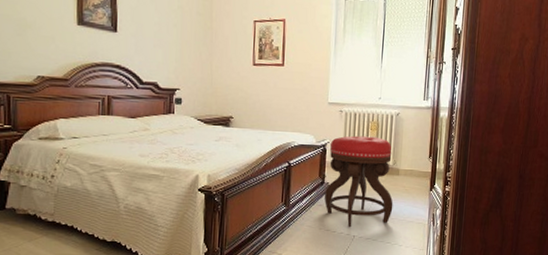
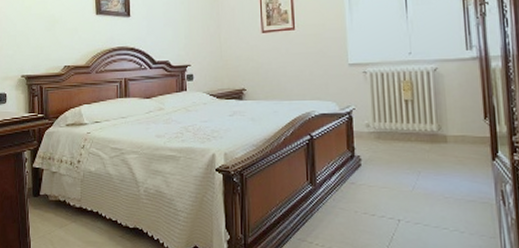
stool: present [324,135,393,228] -> none [355,98,446,210]

